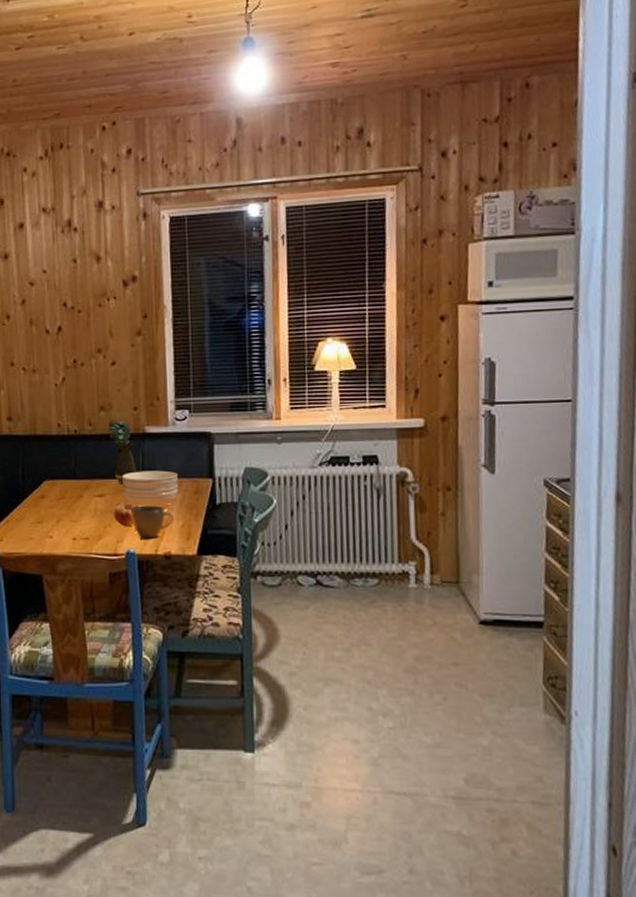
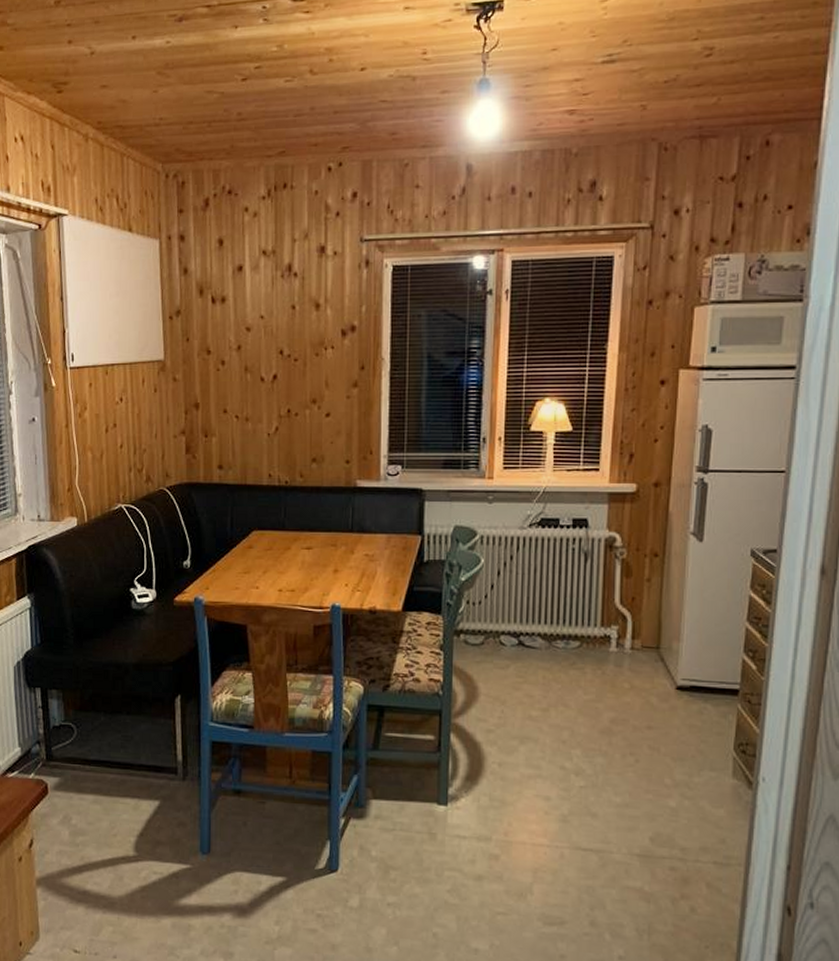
vase: present [108,418,137,485] -> none [319,470,346,538]
fruit: present [113,502,137,526] -> none [320,555,344,579]
bowl: present [121,470,179,508] -> none [330,525,388,563]
cup: present [131,505,174,539] -> none [338,559,380,593]

